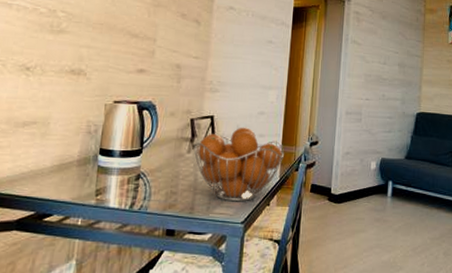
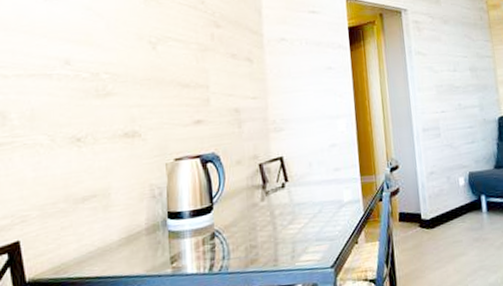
fruit basket: present [193,127,284,202] -> none [266,163,364,246]

